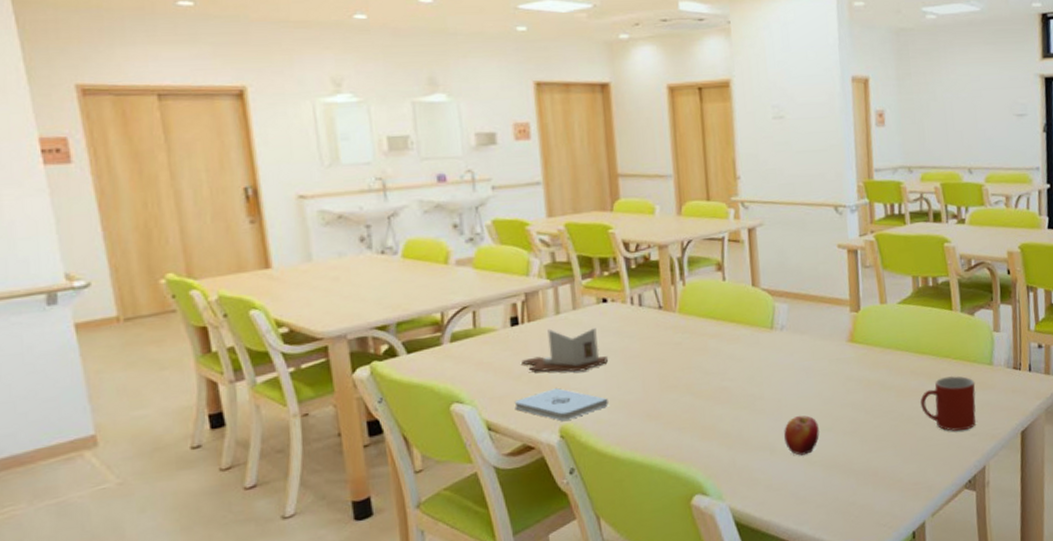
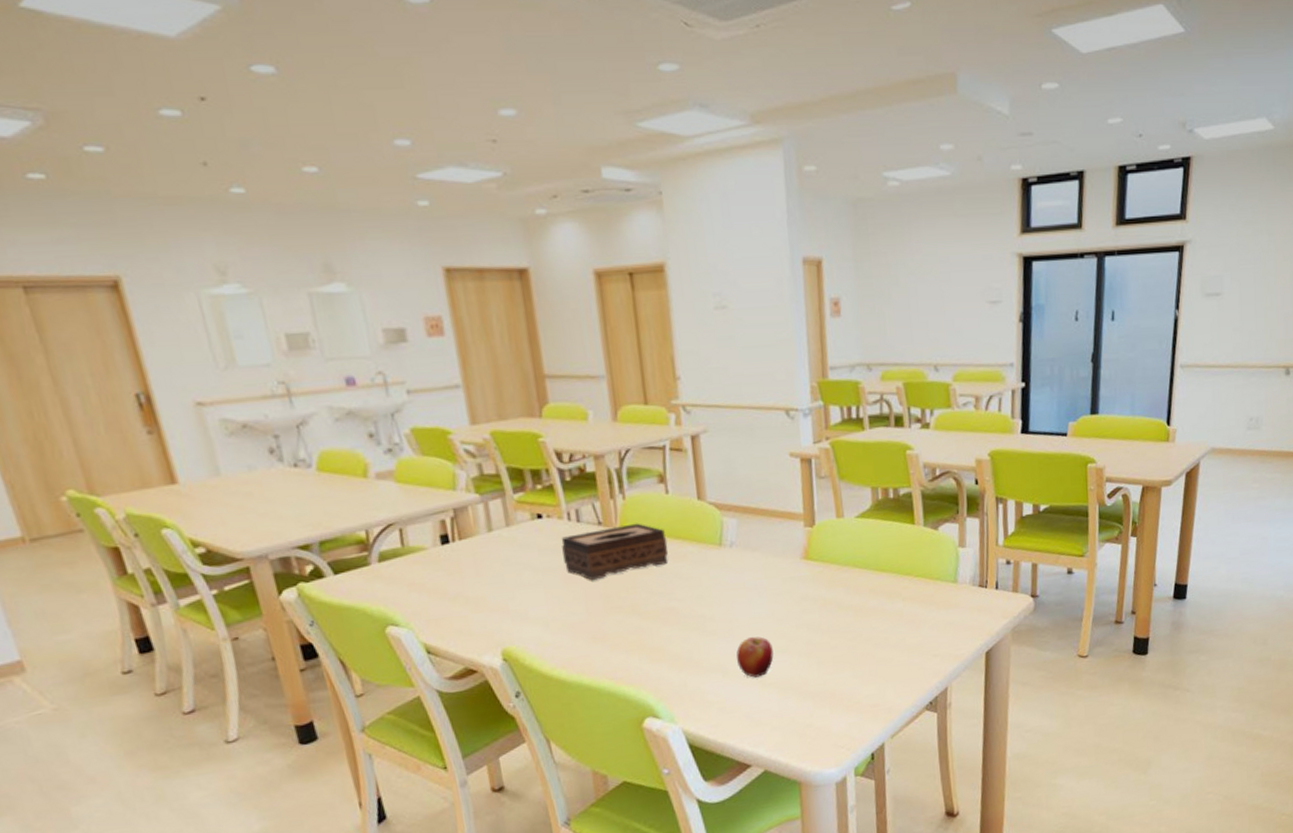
notepad: present [514,387,608,421] -> none [452,609,551,643]
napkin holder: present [521,328,608,372] -> none [456,546,547,593]
tissue box: none [623,307,723,361] -> present [561,523,669,581]
mug: present [920,375,976,432] -> none [880,594,939,652]

